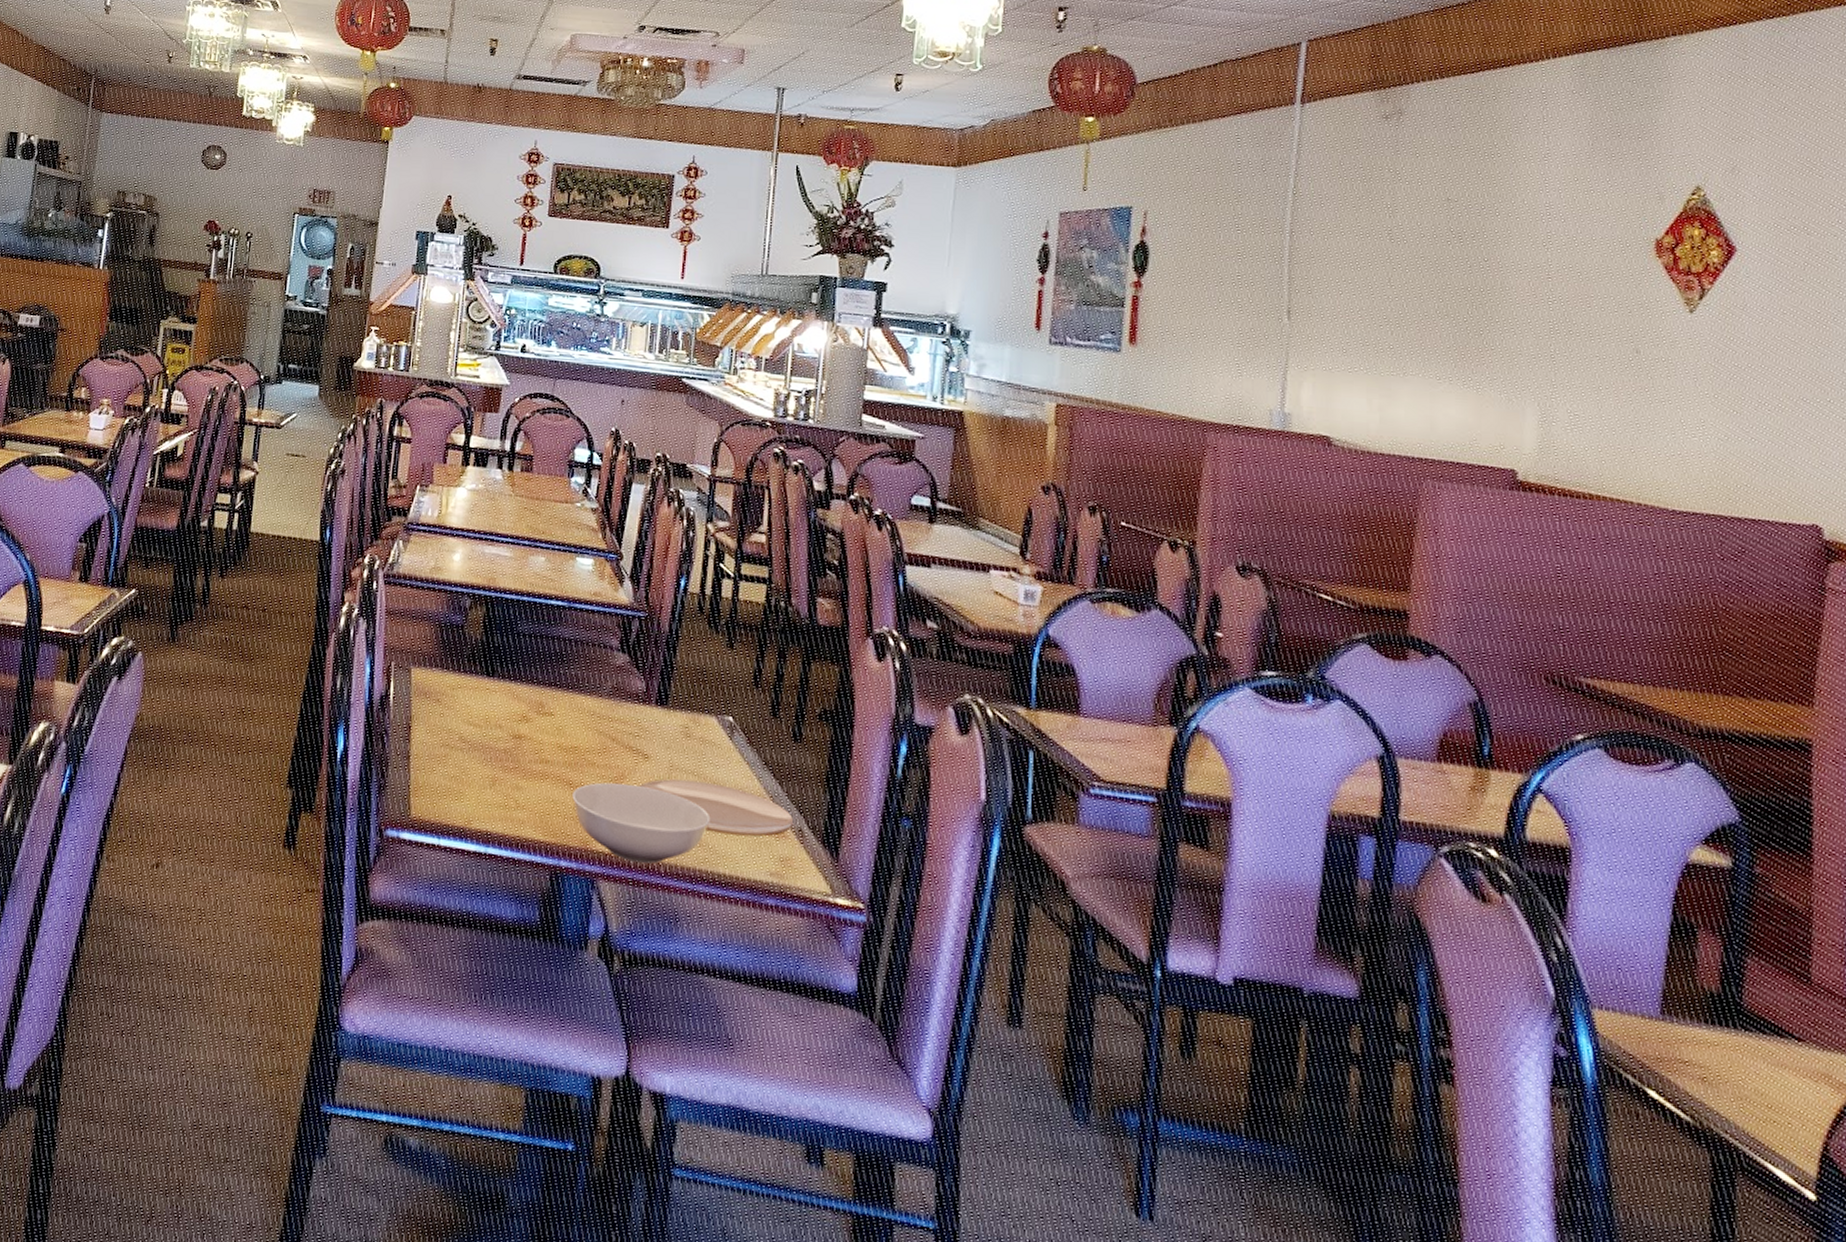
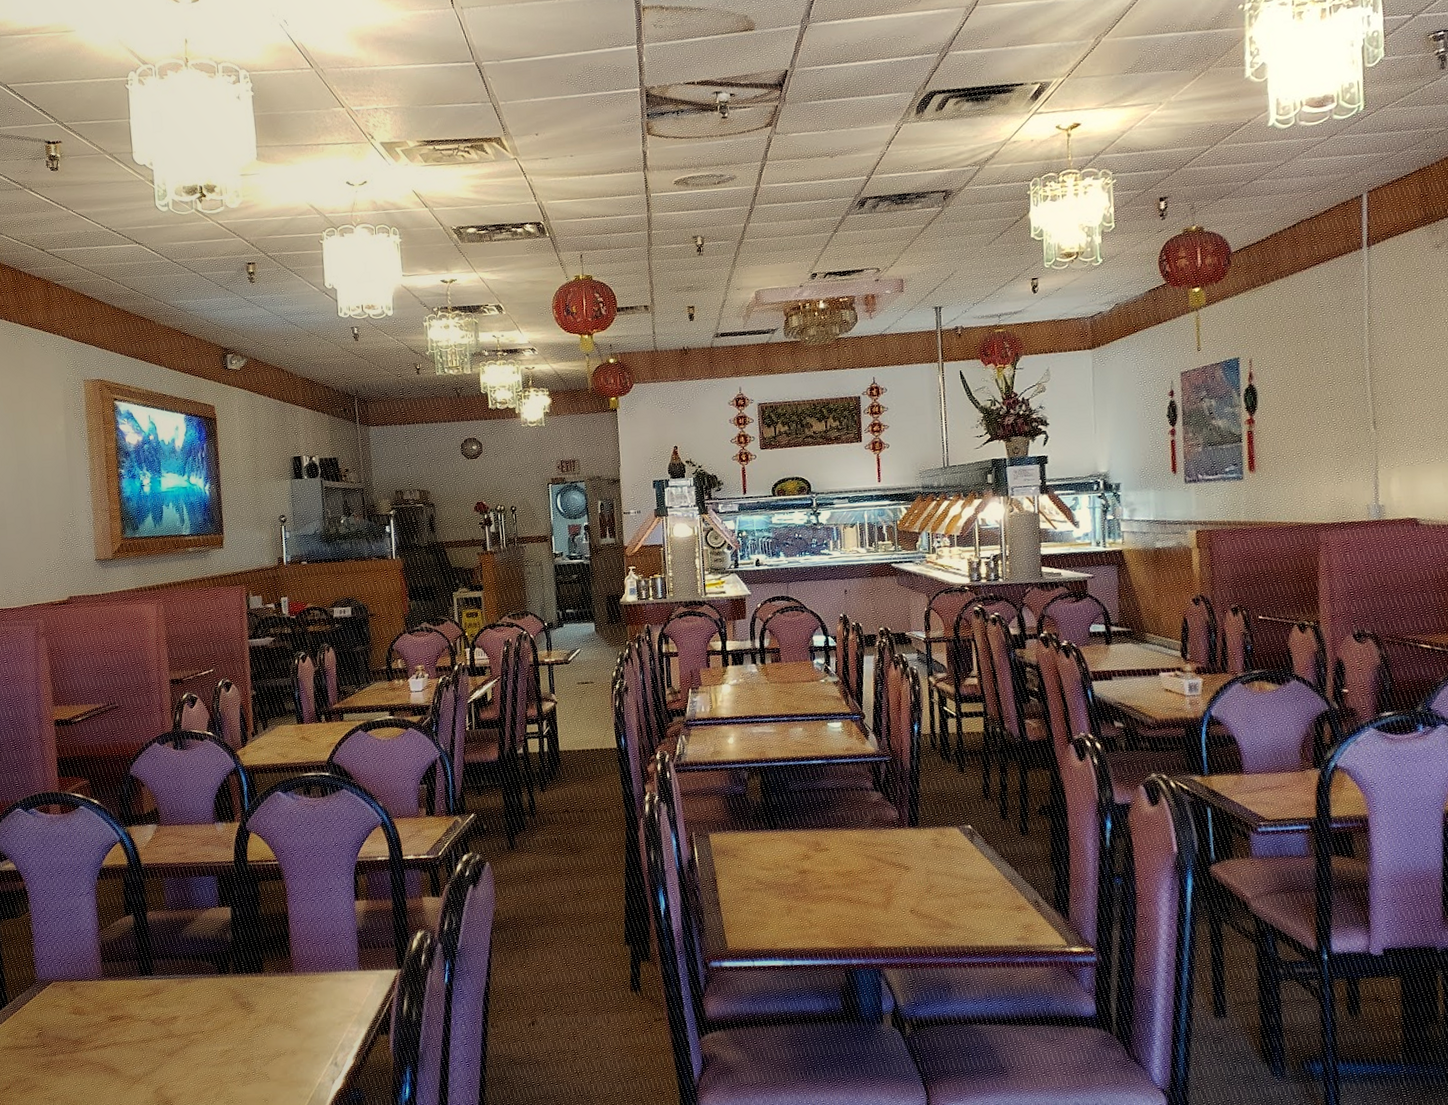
bowl: present [572,782,711,864] -> none [853,891,965,951]
plate: present [640,779,794,838] -> none [905,878,1031,917]

